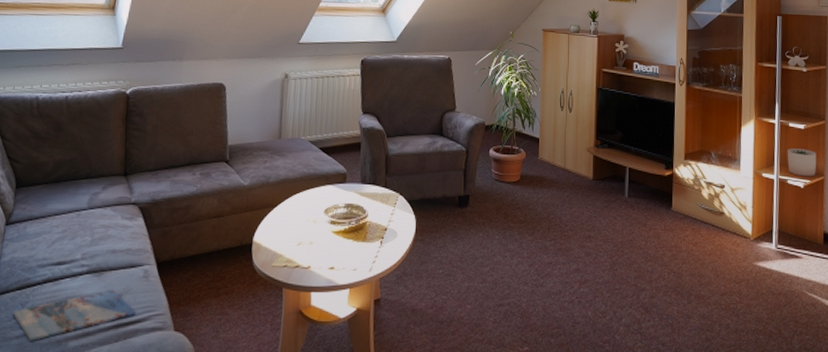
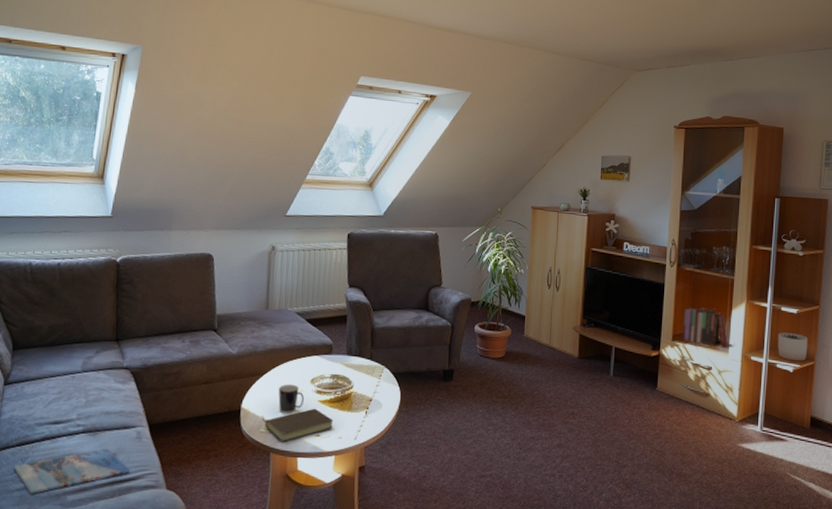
book: none [273,239,348,276] -> present [260,408,334,441]
mug: none [291,215,317,247] -> present [278,384,304,414]
books: none [694,125,746,167] -> present [682,307,735,349]

